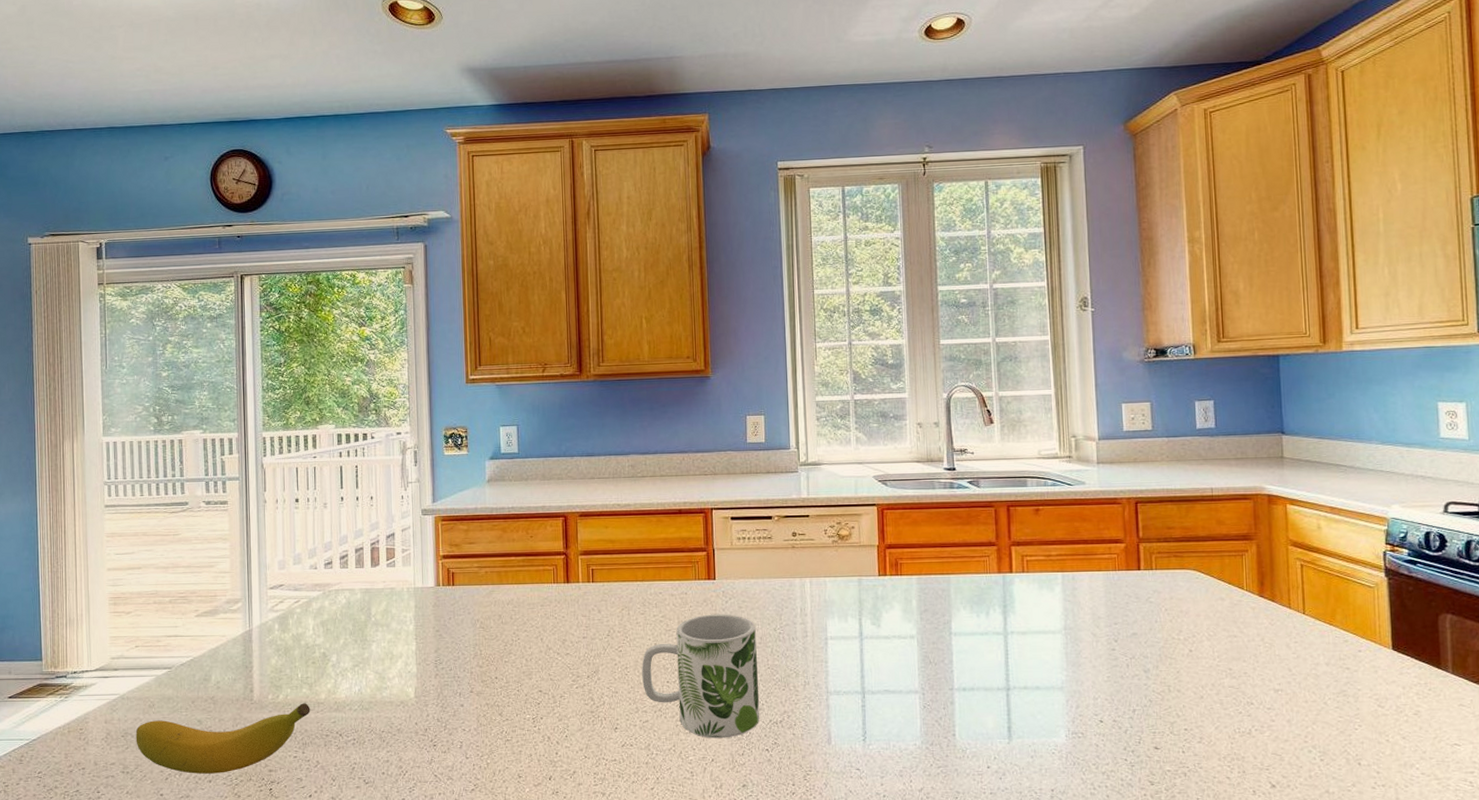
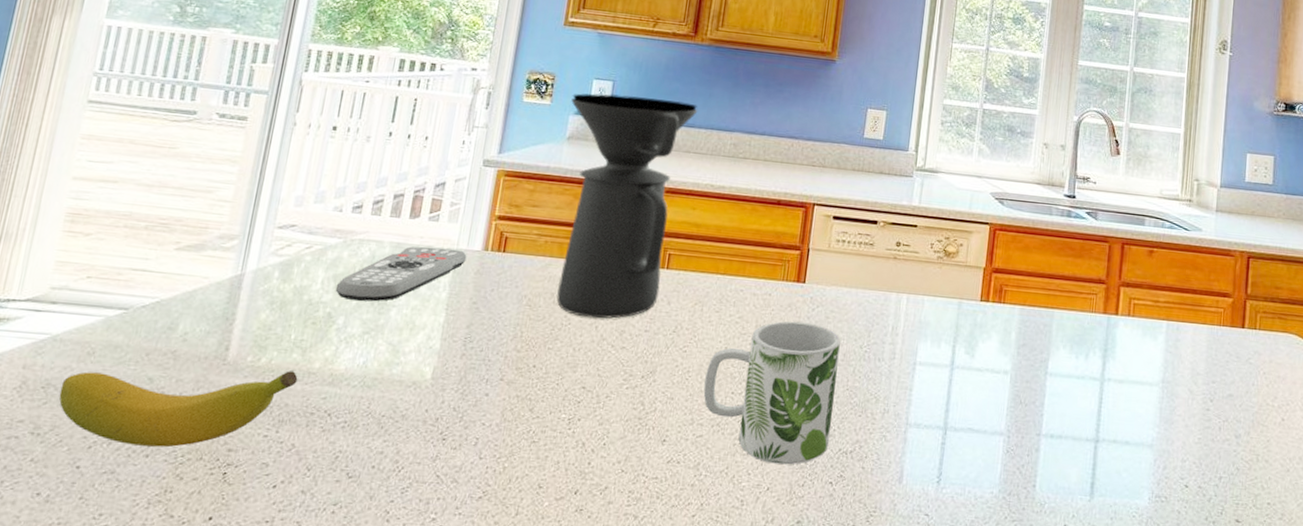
remote control: none [324,588,424,640] -> present [335,246,467,302]
coffee maker: none [484,435,595,632] -> present [556,93,698,319]

